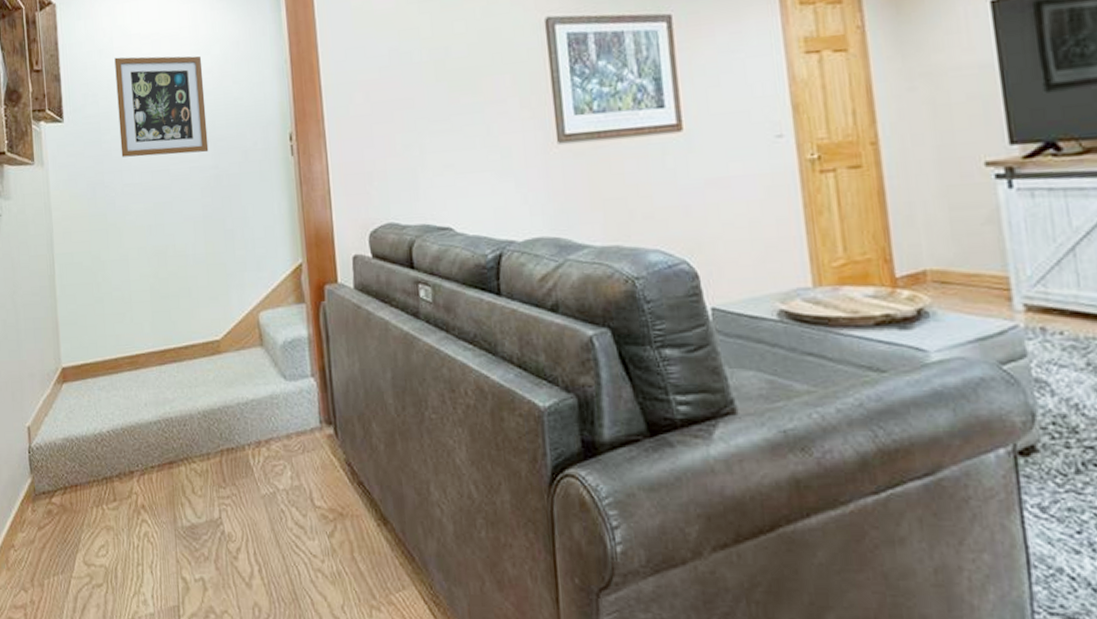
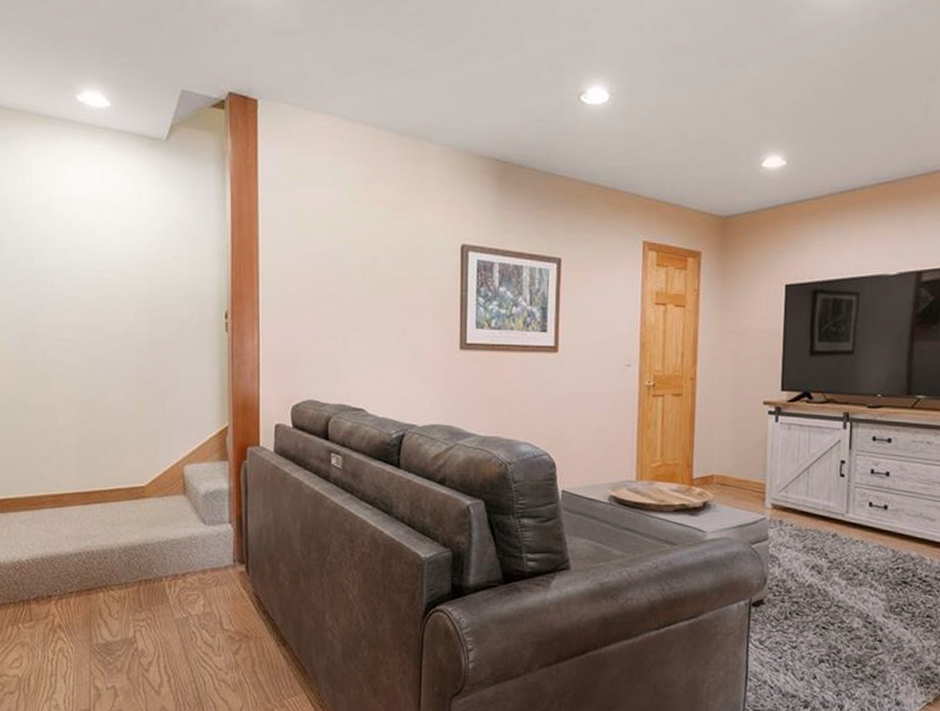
wall art: present [114,56,209,157] -> none [52,217,145,319]

